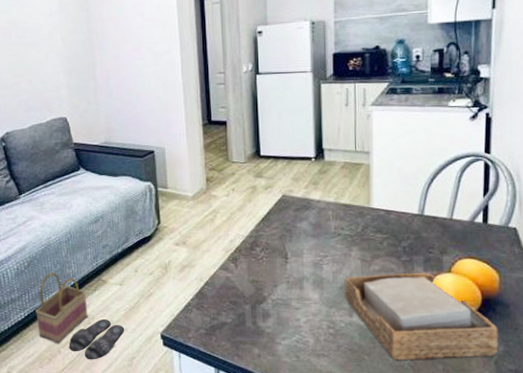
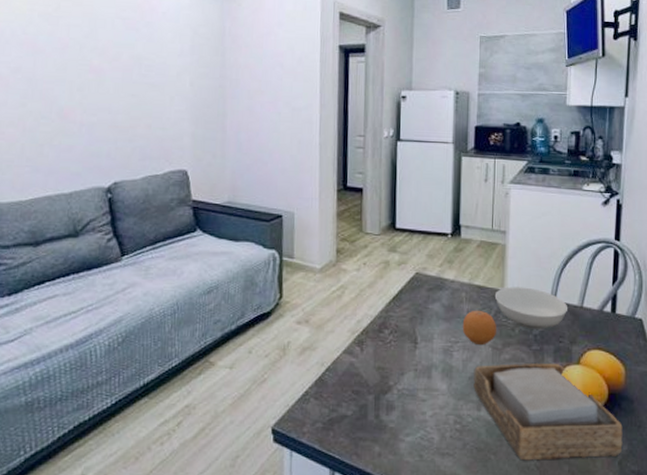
basket: present [36,272,88,344] -> none [125,351,189,439]
slippers: present [69,319,124,360] -> none [162,409,230,459]
fruit: none [330,226,364,259] -> present [462,310,496,346]
bowl: none [361,203,437,242] -> present [494,287,568,329]

